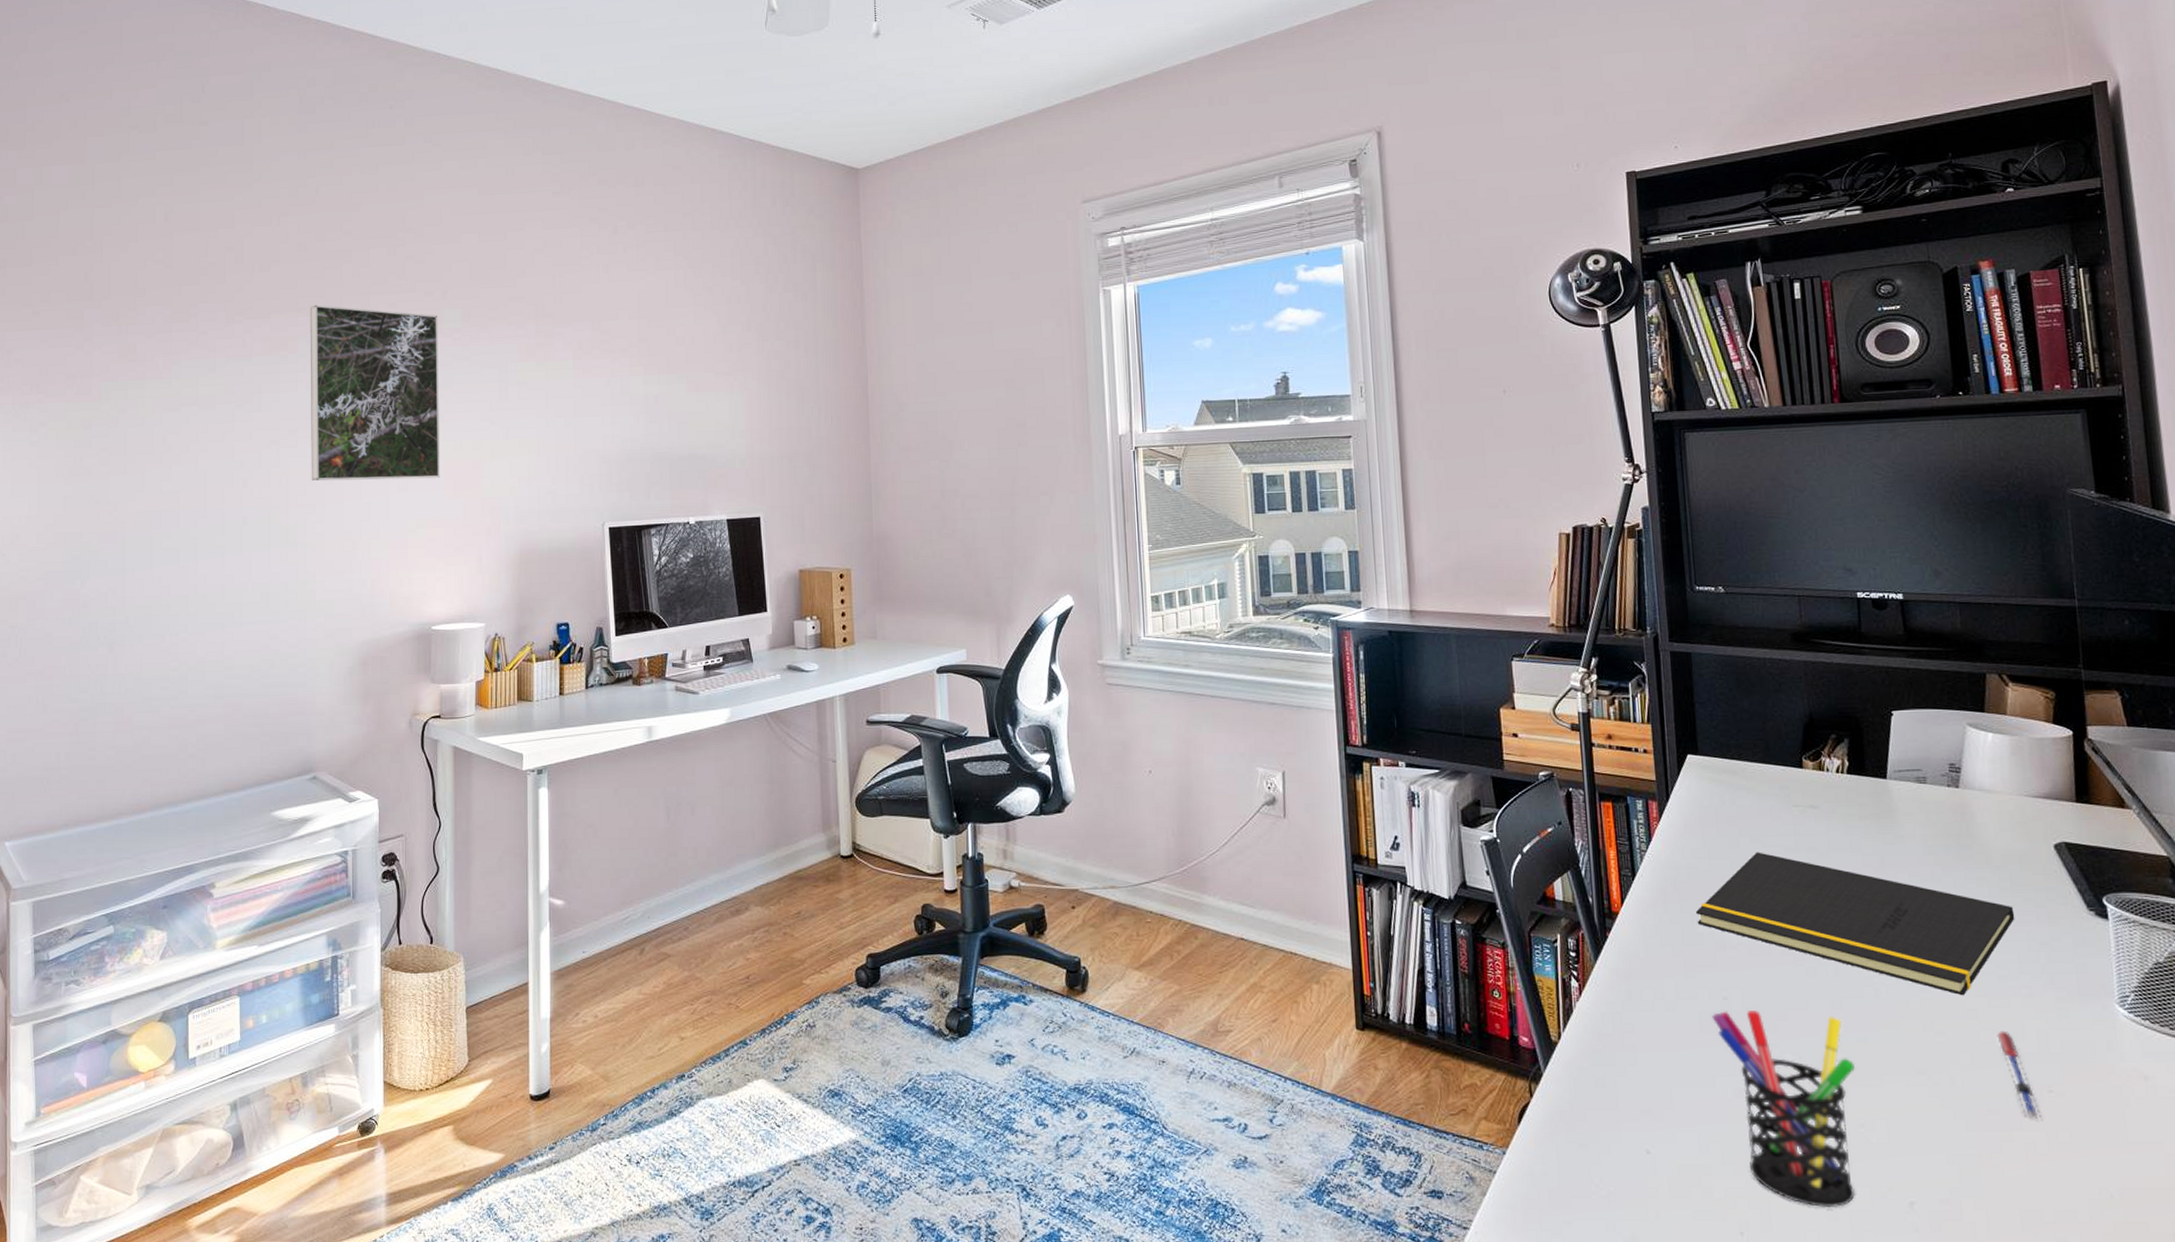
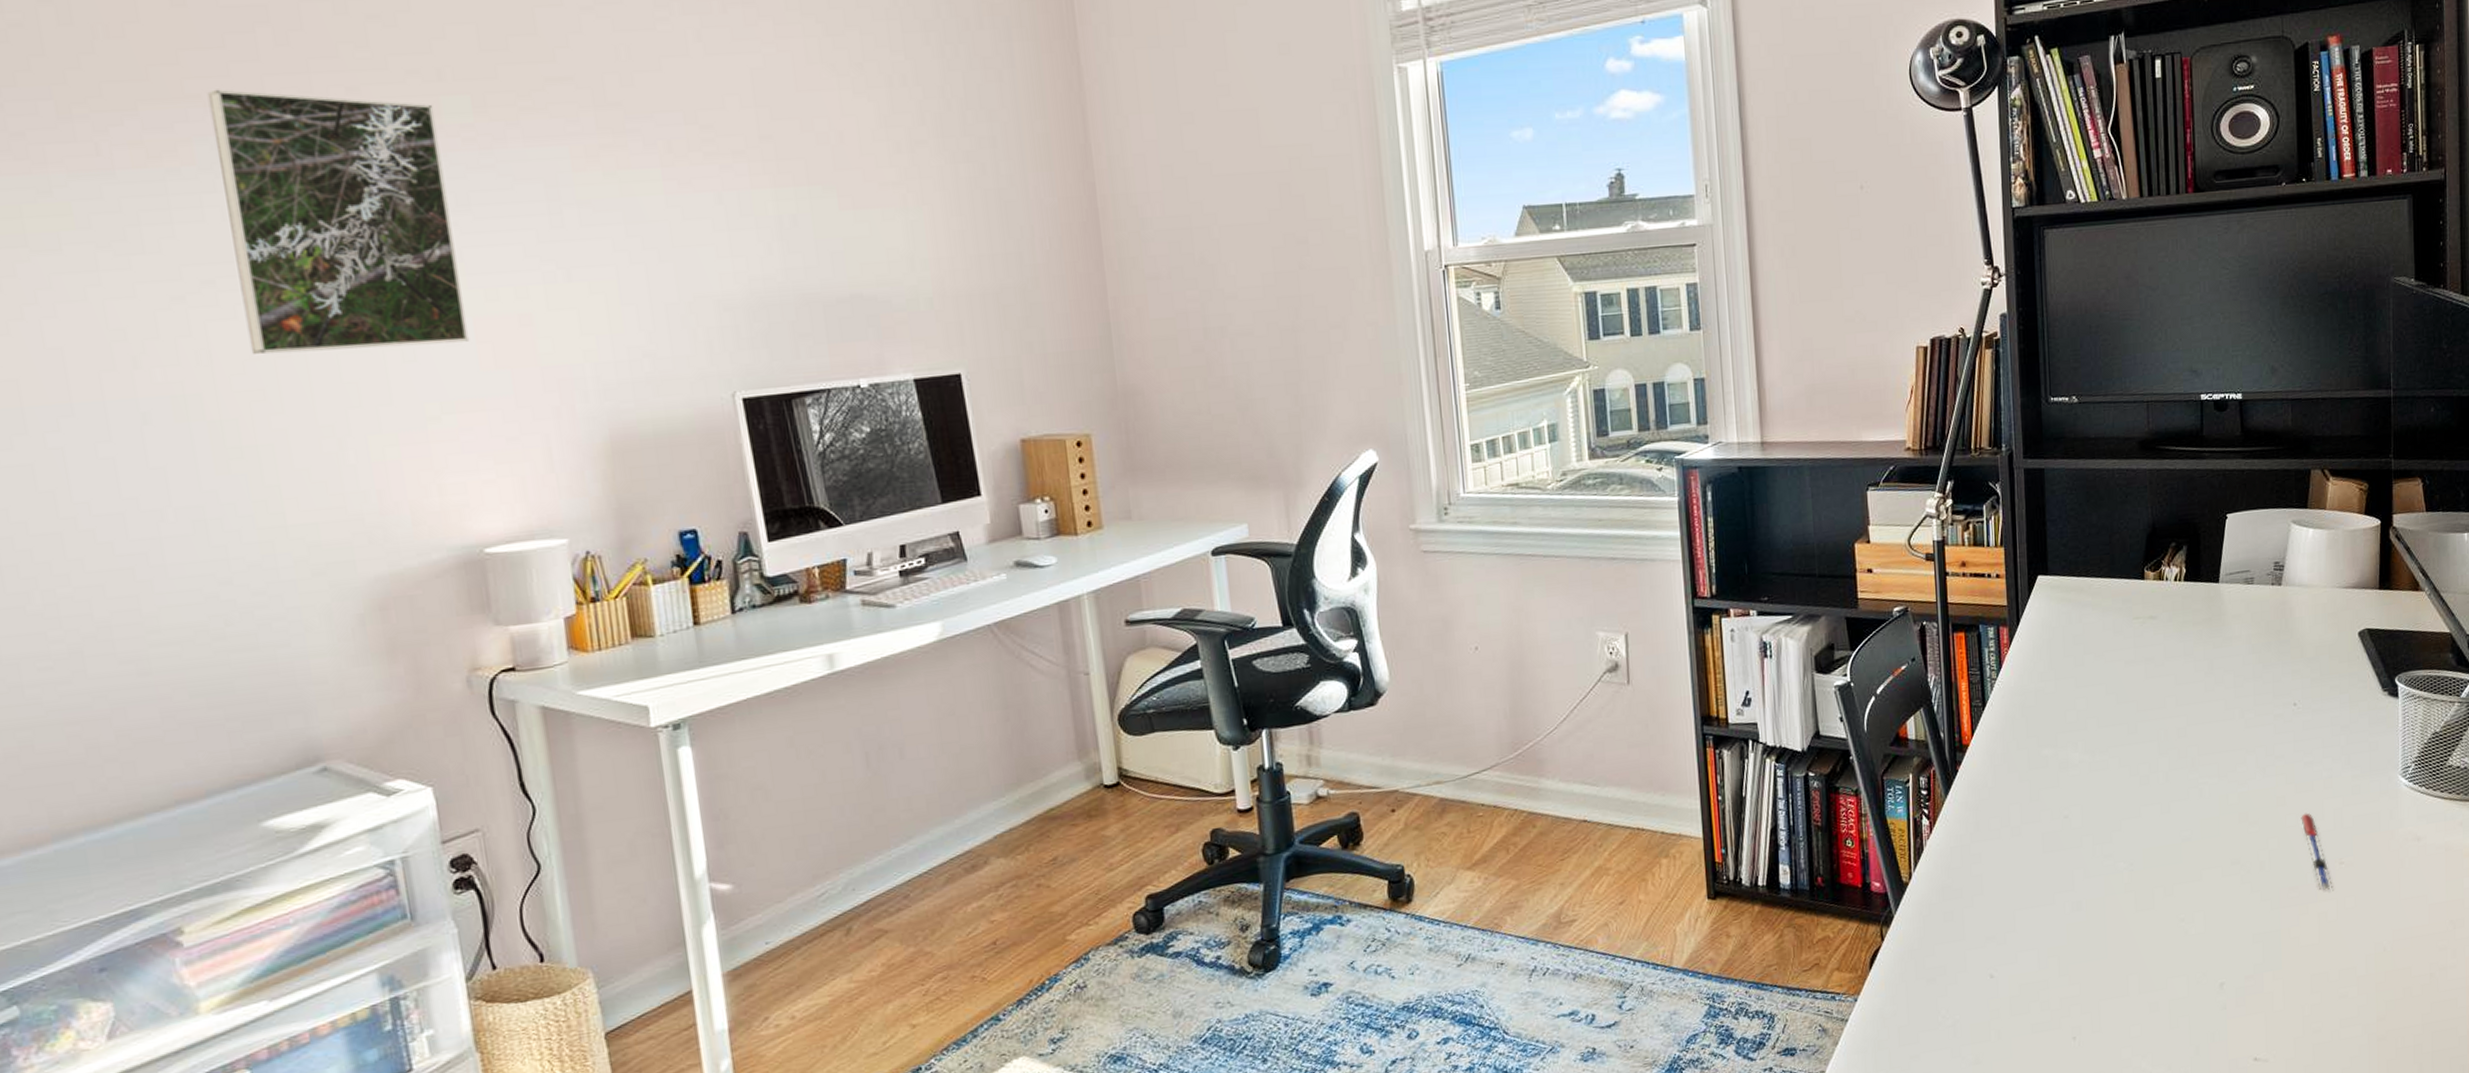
notepad: present [1696,852,2015,996] -> none [2042,668,2322,786]
pen holder: present [1711,1010,1856,1208] -> none [2053,820,2179,1002]

